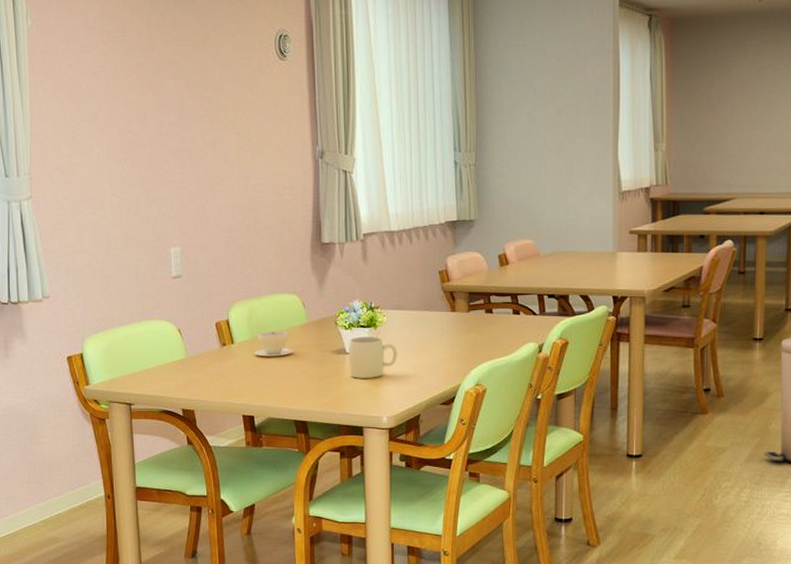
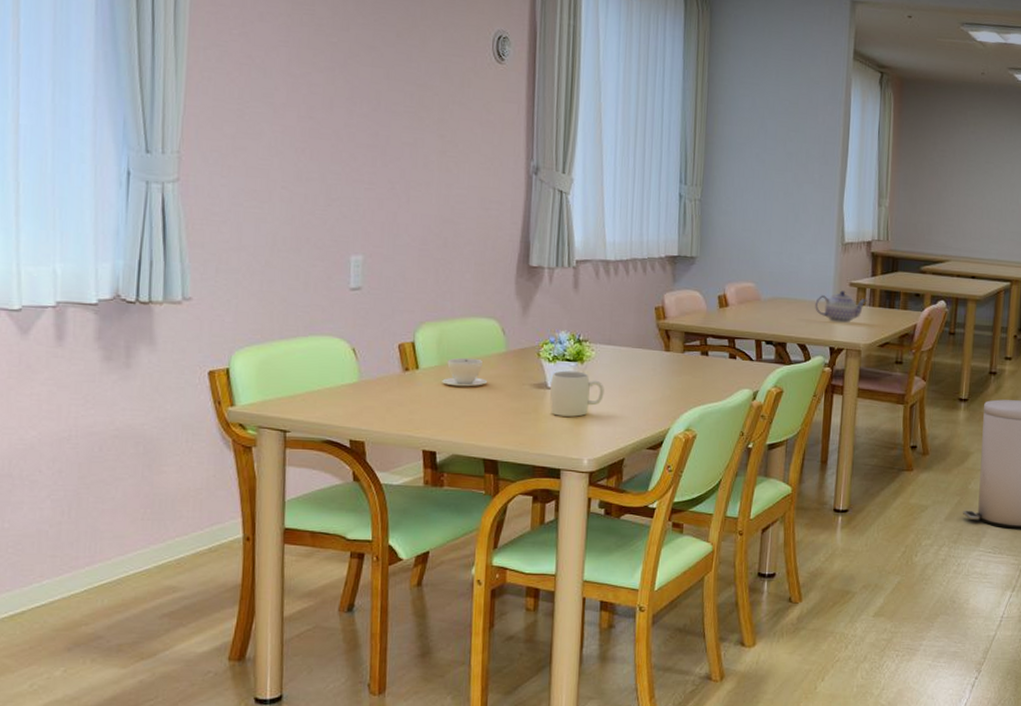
teapot: none [595,239,649,272] -> present [815,290,867,324]

